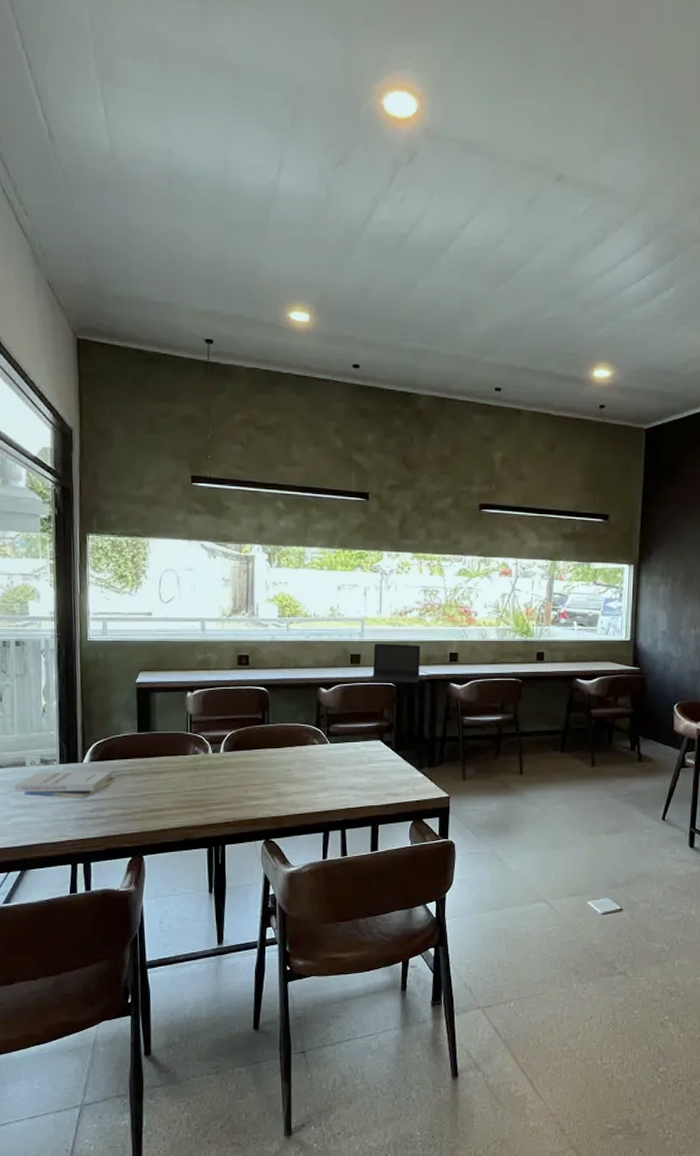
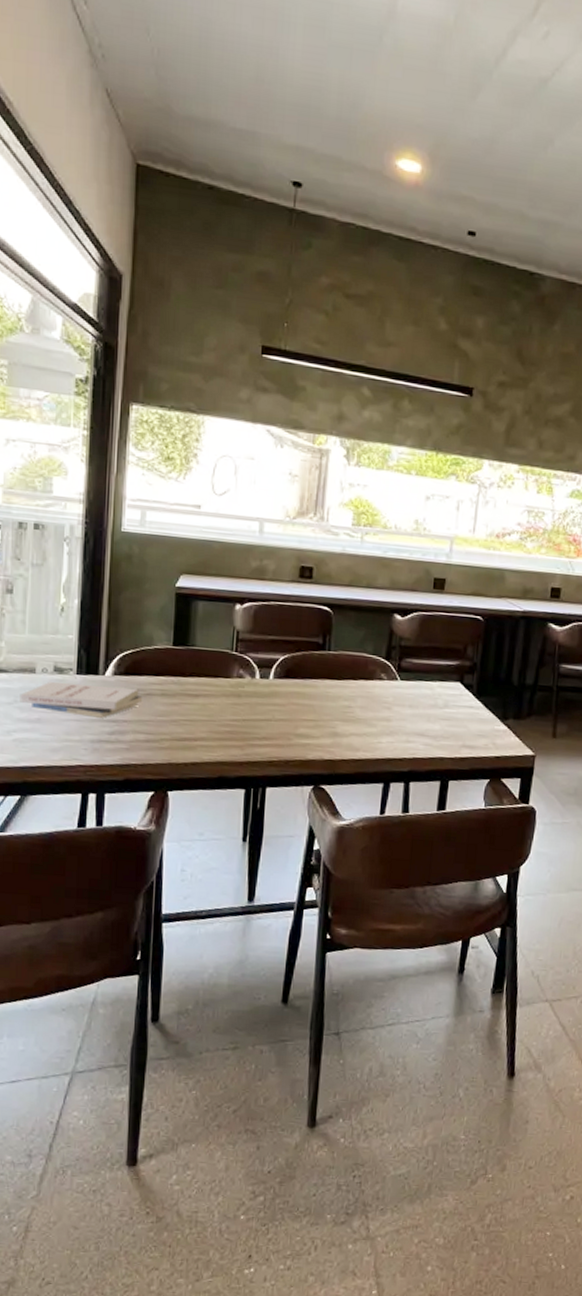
laptop: present [370,644,421,684] -> none [454,568,518,621]

